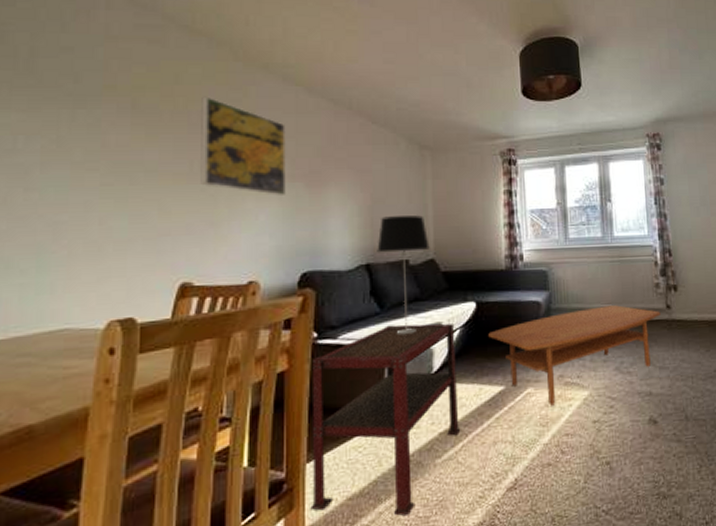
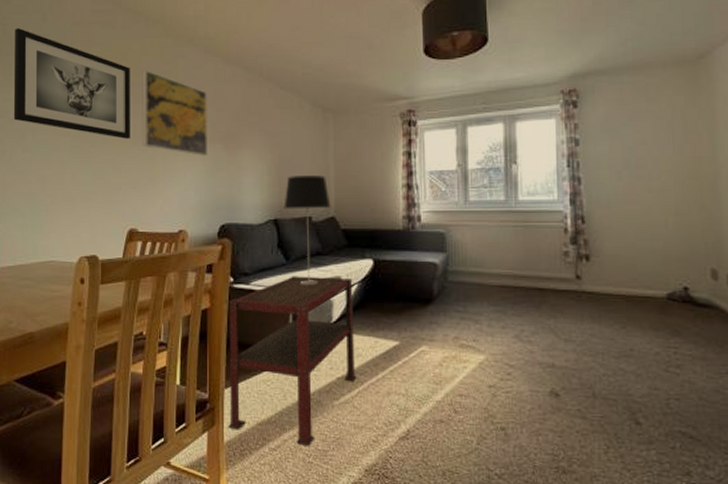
wall art: none [11,36,186,176] -> present [13,27,130,139]
coffee table: present [488,305,661,406] -> none [385,272,569,366]

